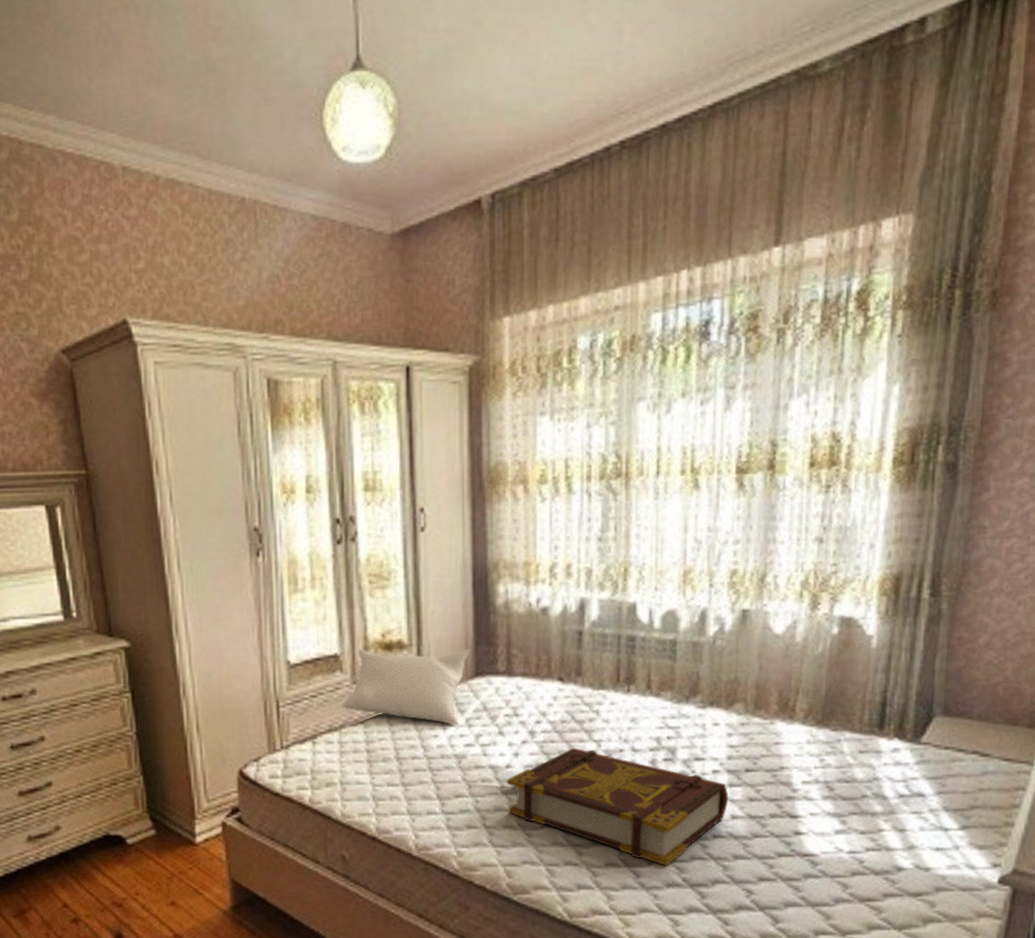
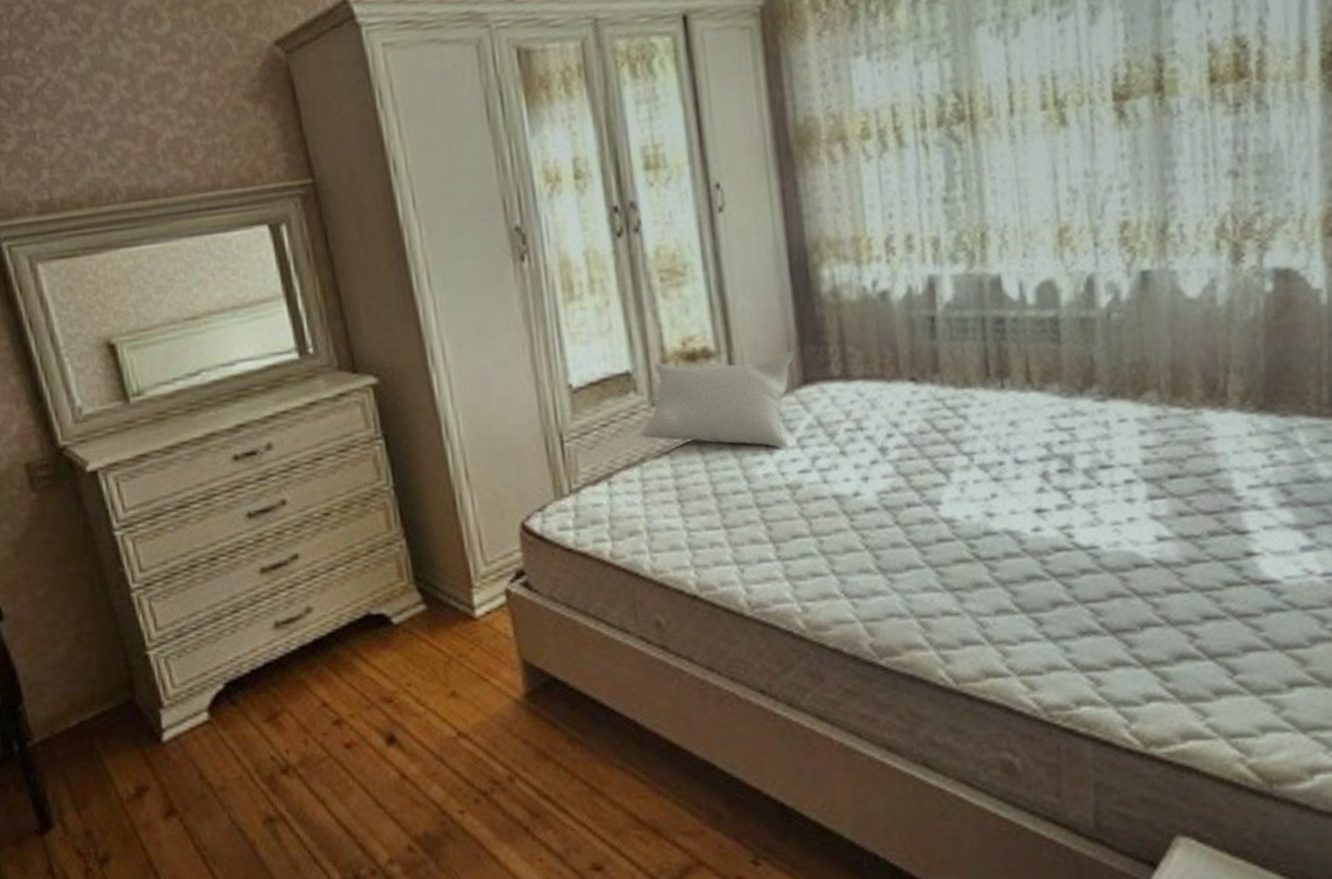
book: present [506,748,729,866] -> none [856,464,1151,609]

